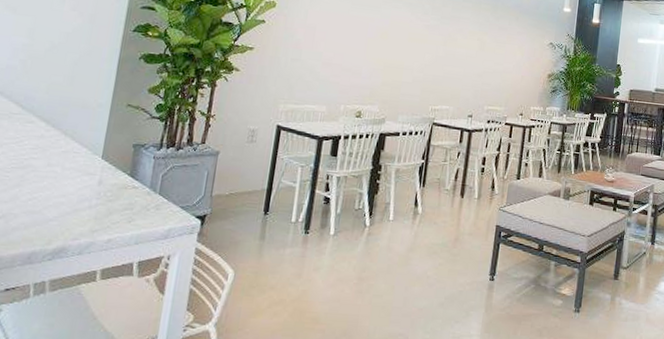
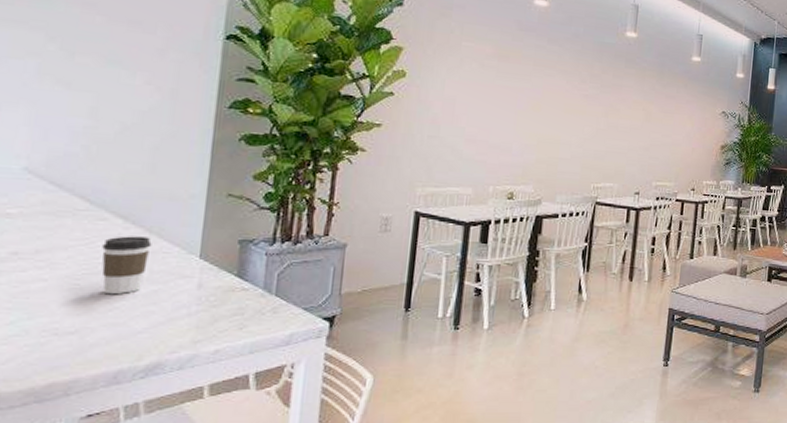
coffee cup: none [26,137,66,187] -> present [101,236,152,295]

